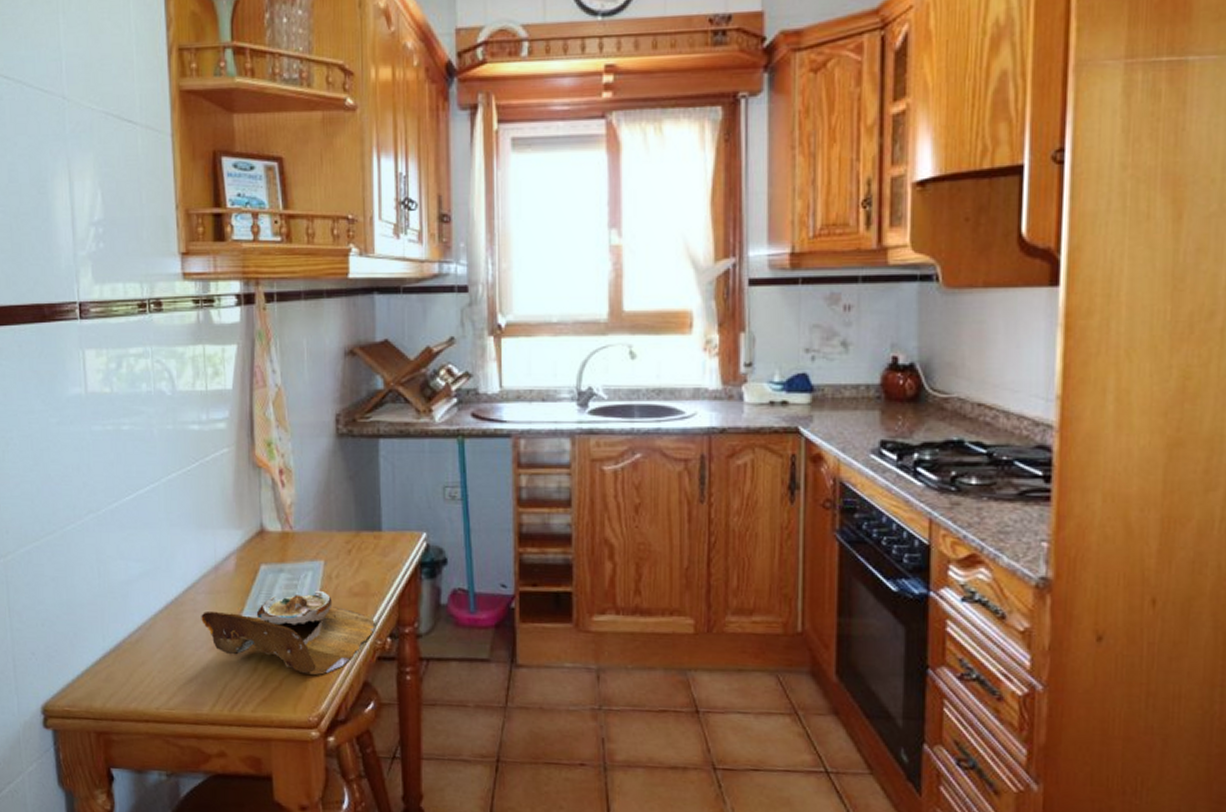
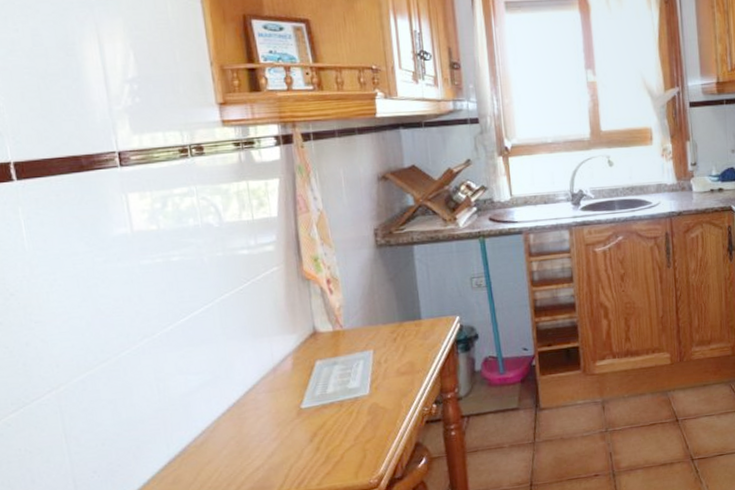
soup bowl: present [201,590,375,675] -> none [263,375,422,446]

